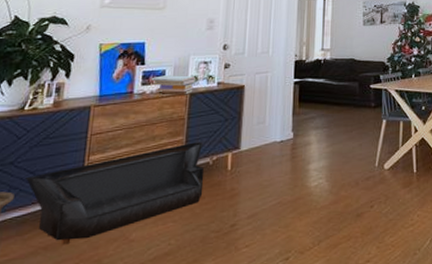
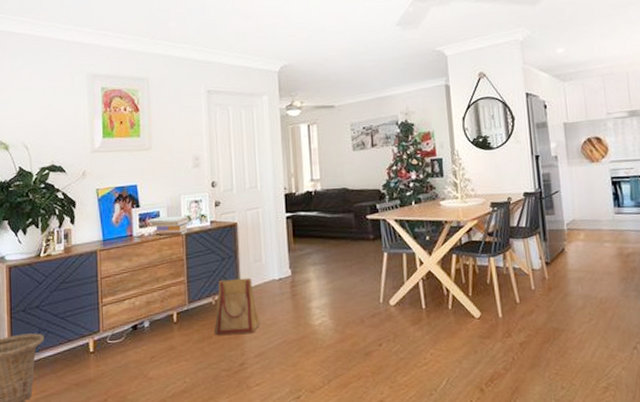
dog bed: present [25,142,205,245] -> none [51,282,210,382]
shopping bag: none [208,139,257,196] -> present [214,277,261,335]

